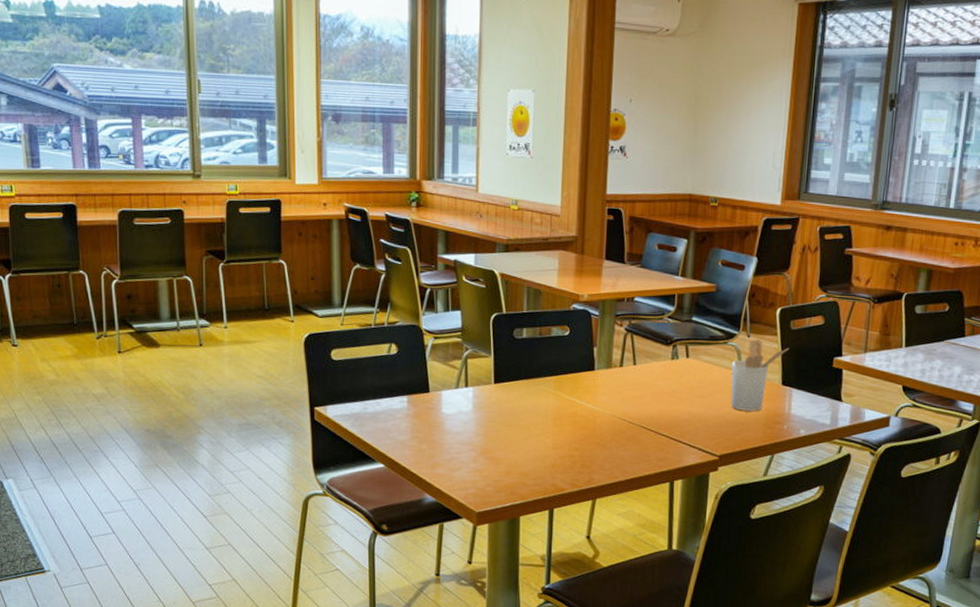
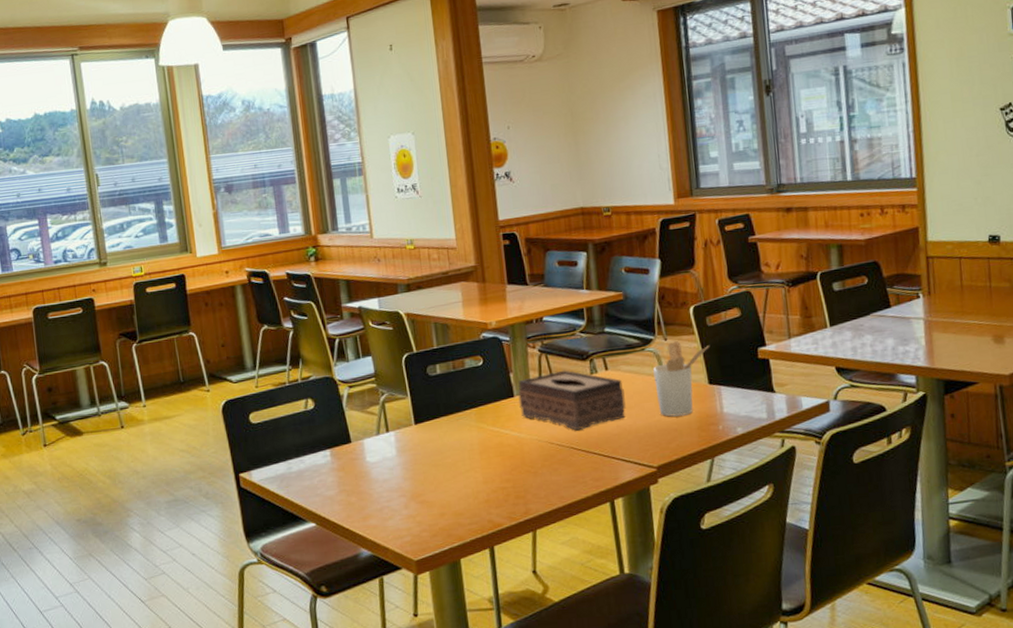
tissue box: none [598,351,701,411] -> present [518,370,626,431]

